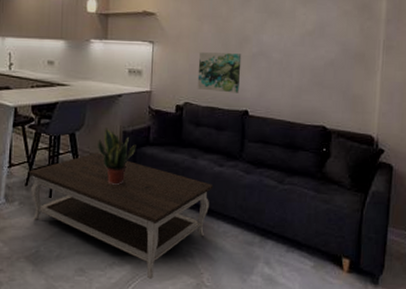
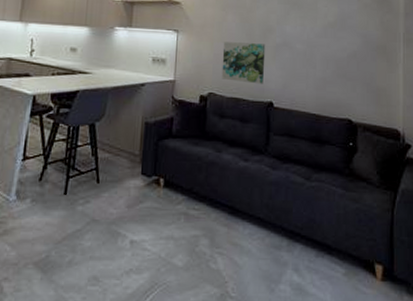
coffee table: present [28,152,214,279] -> none [43,145,239,289]
potted plant: present [98,128,137,185] -> none [118,118,159,181]

